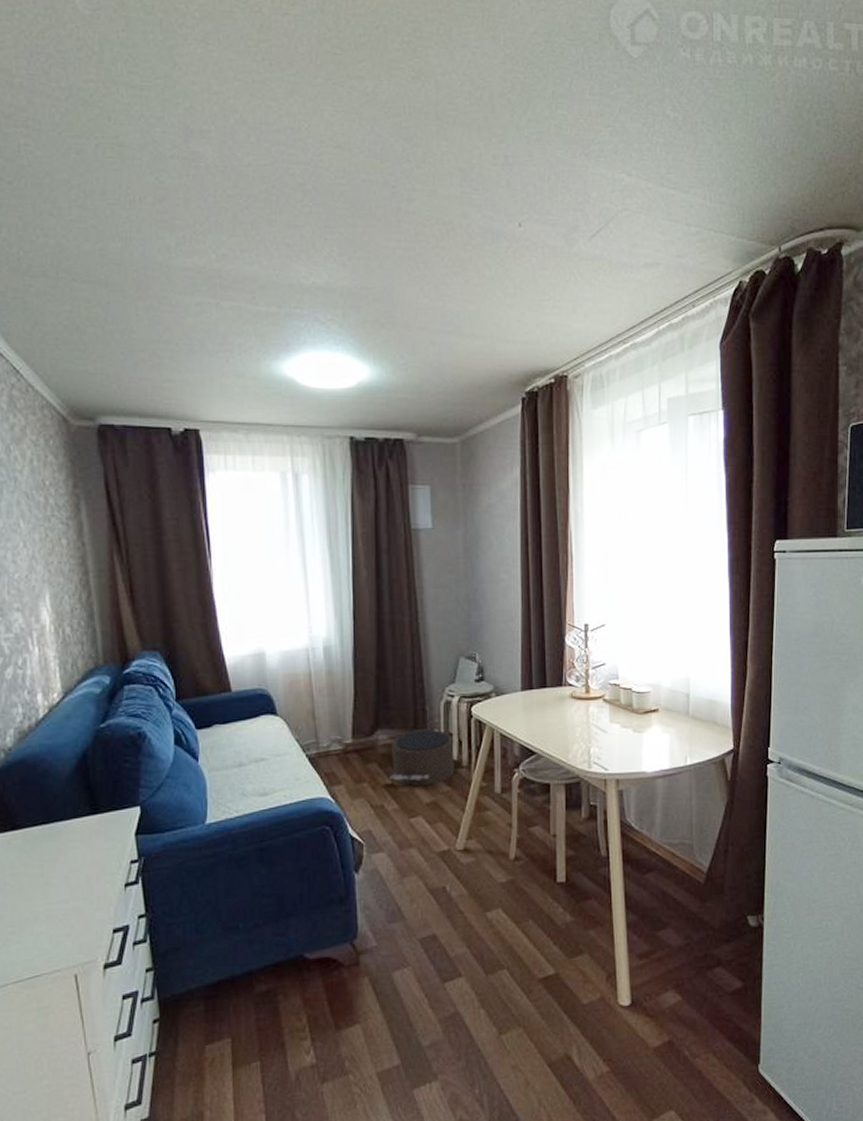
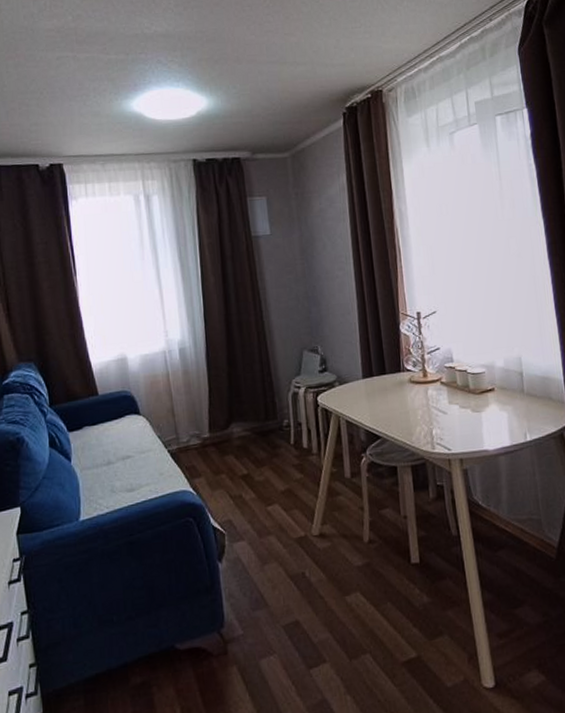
pouf: present [390,729,455,786] -> none [246,420,306,475]

